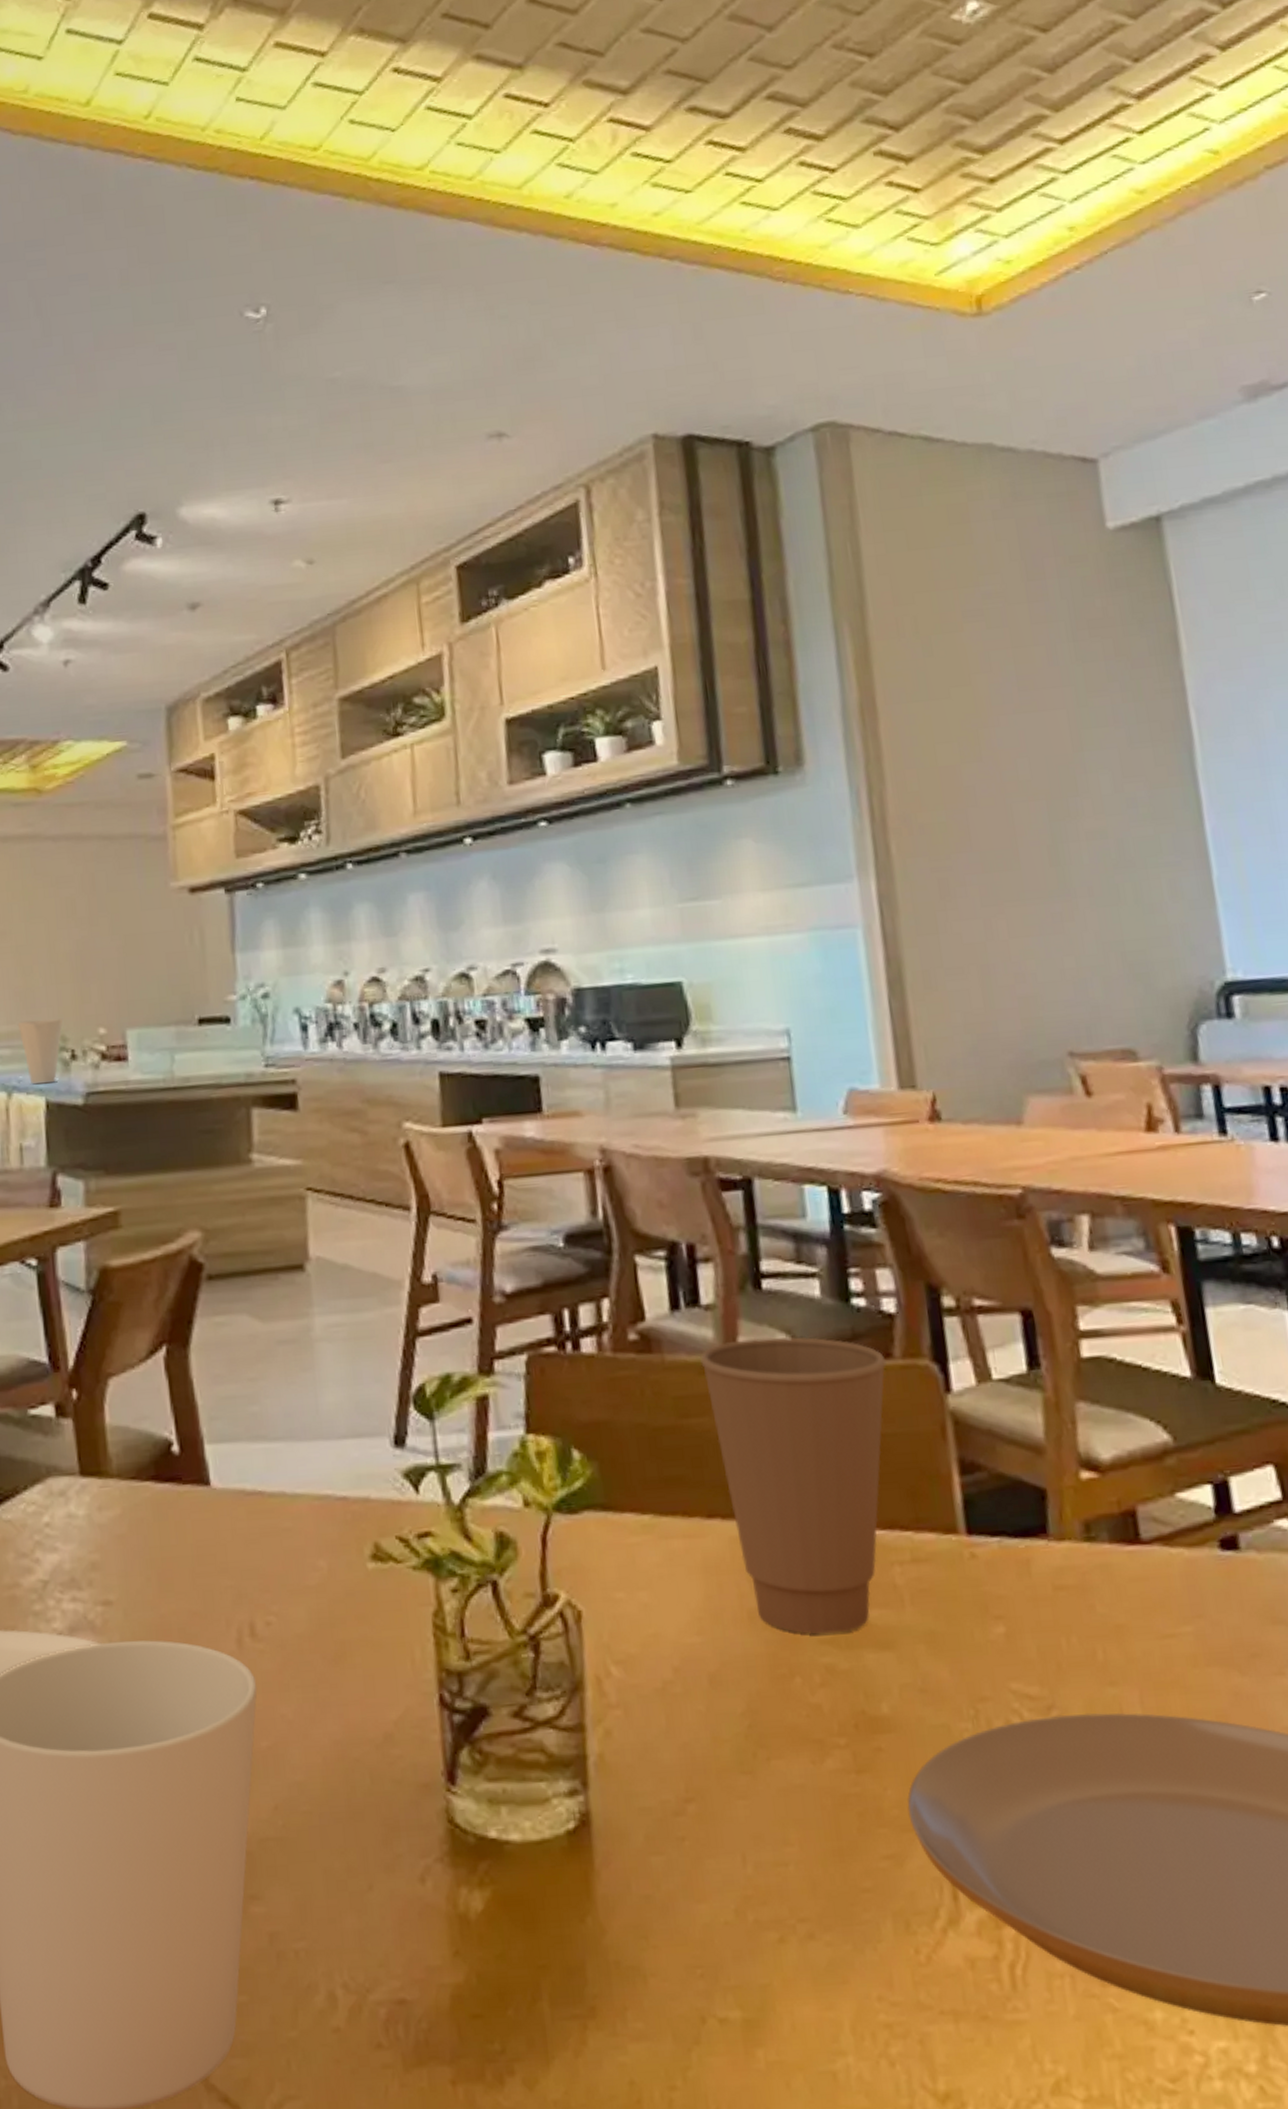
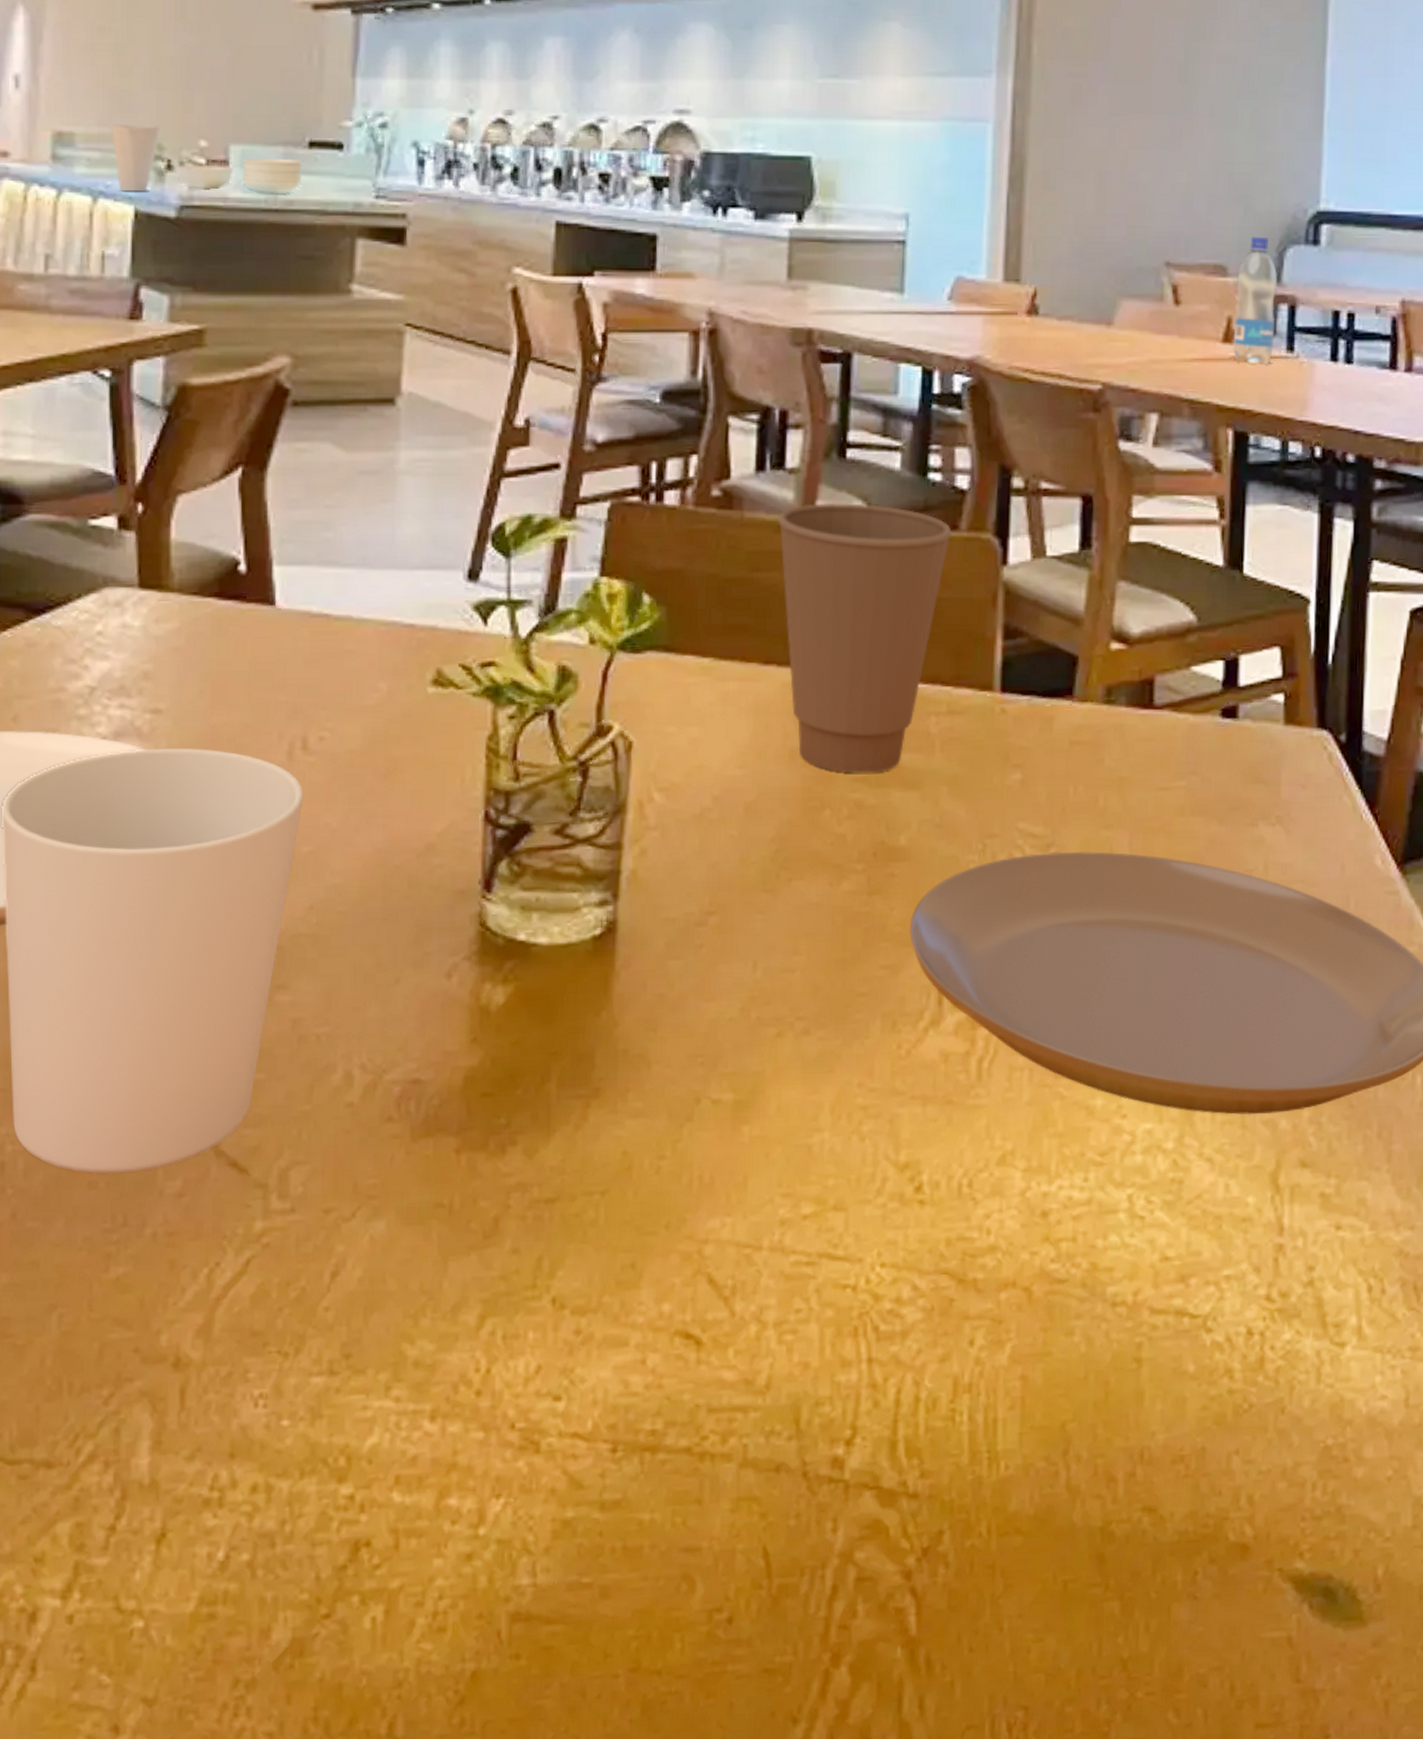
bowl: none [78,1050,132,1076] -> present [175,164,234,190]
bowl: none [139,1037,196,1075] -> present [243,159,303,195]
bottle: none [1149,1015,1204,1154] -> present [1233,236,1277,367]

